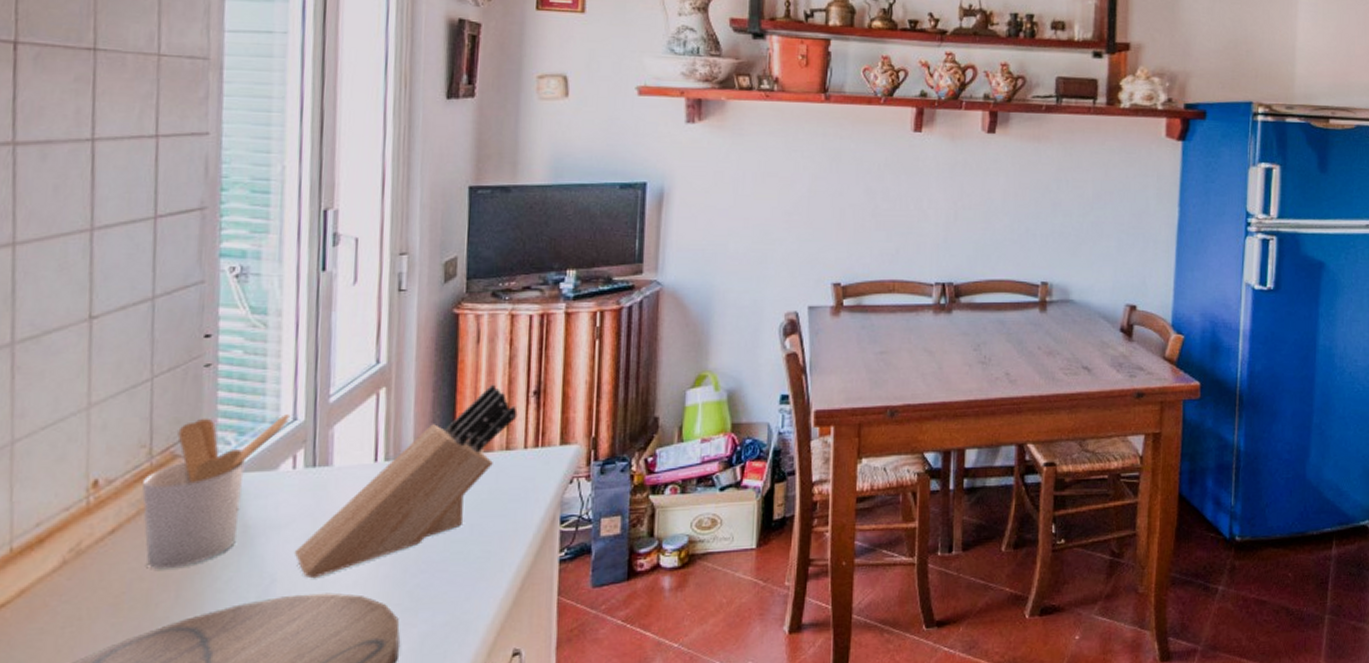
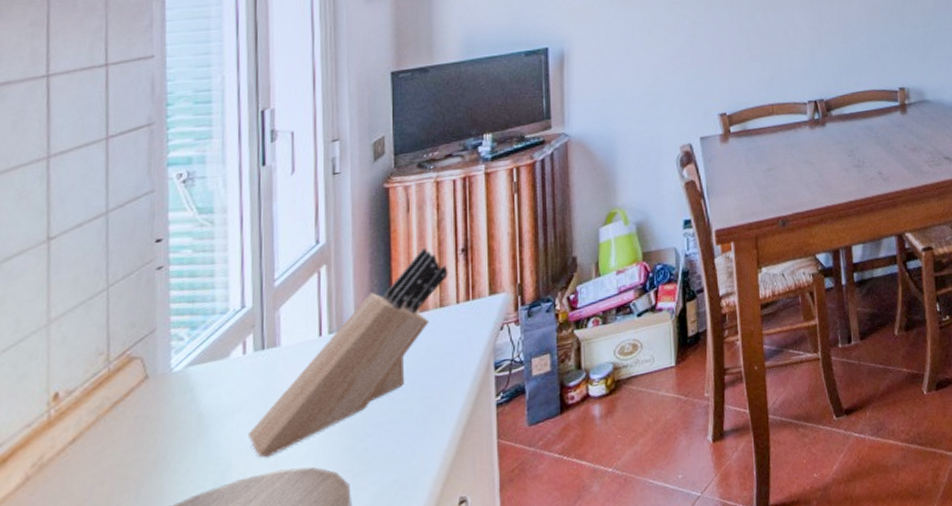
utensil holder: present [141,414,291,570] -> none [100,303,239,472]

